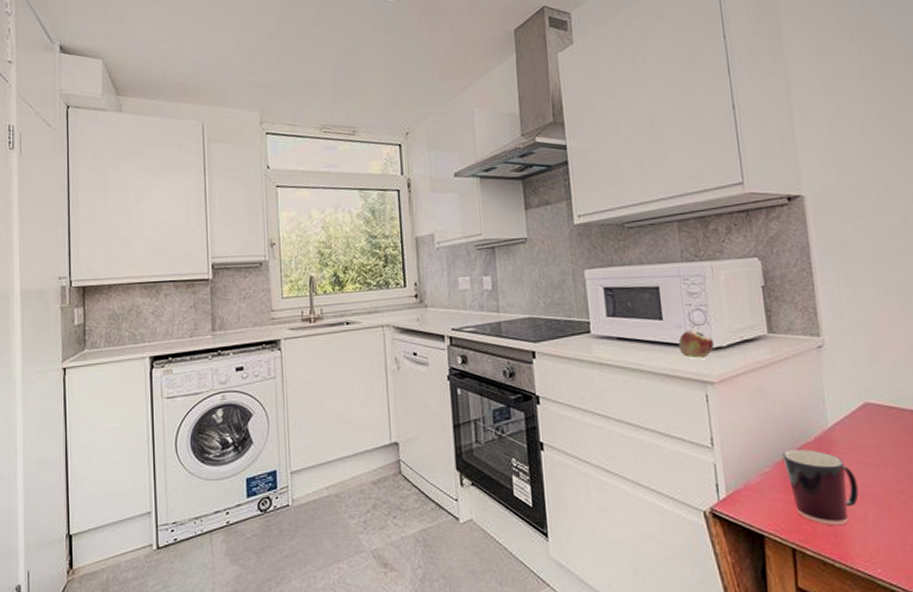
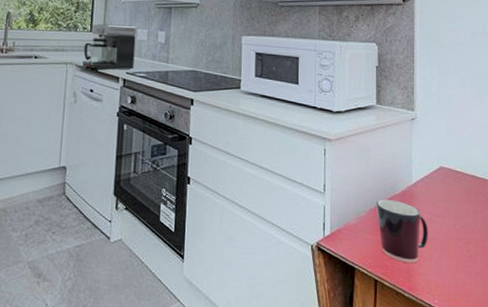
coffee maker: none [399,274,460,330] -> present [82,23,137,71]
fruit: present [678,329,715,359] -> none [308,94,336,119]

